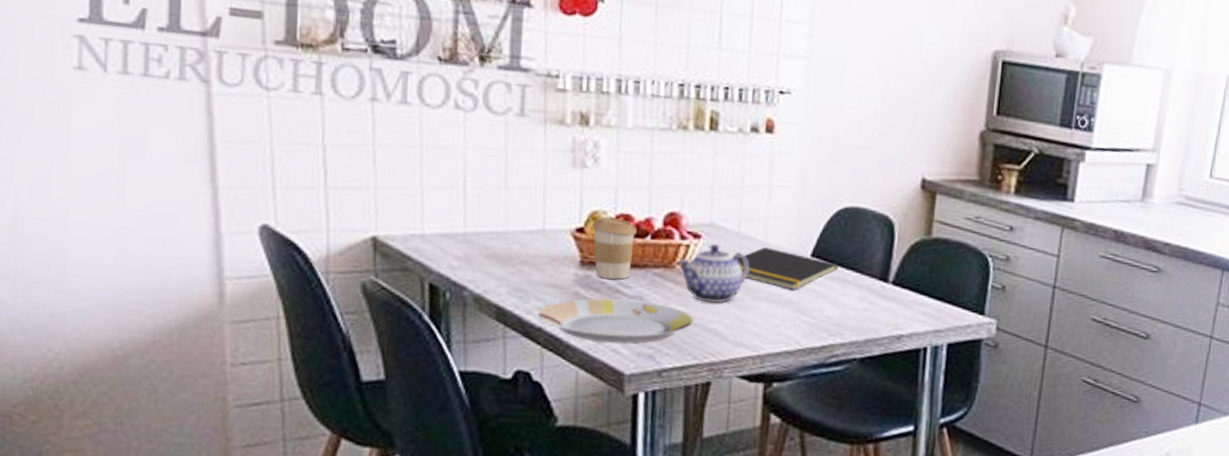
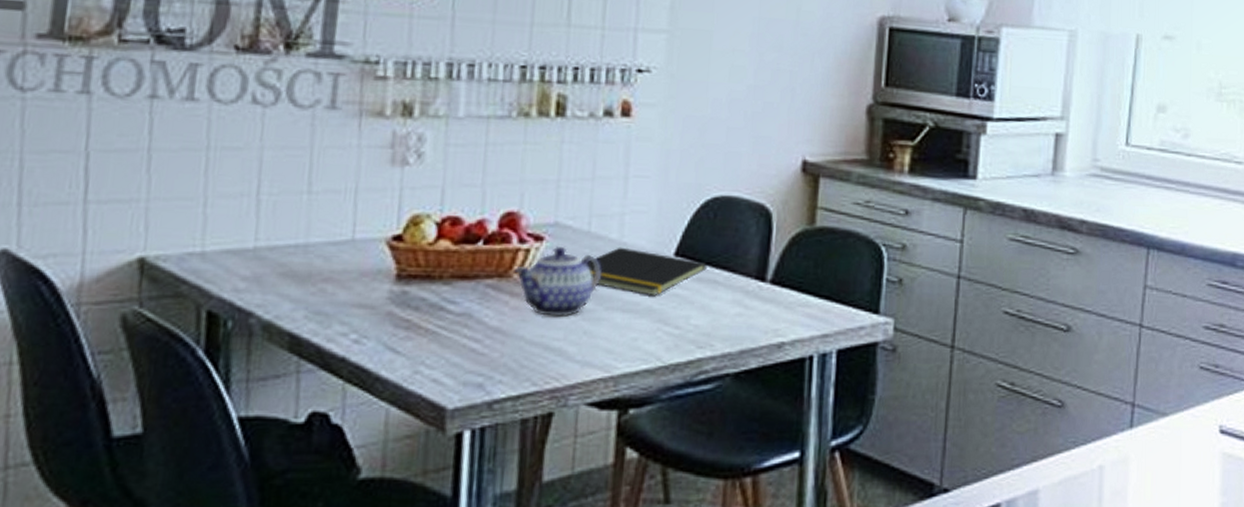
plate: present [538,298,695,343] -> none [341,316,535,371]
coffee cup: present [592,216,637,280] -> none [412,220,466,294]

